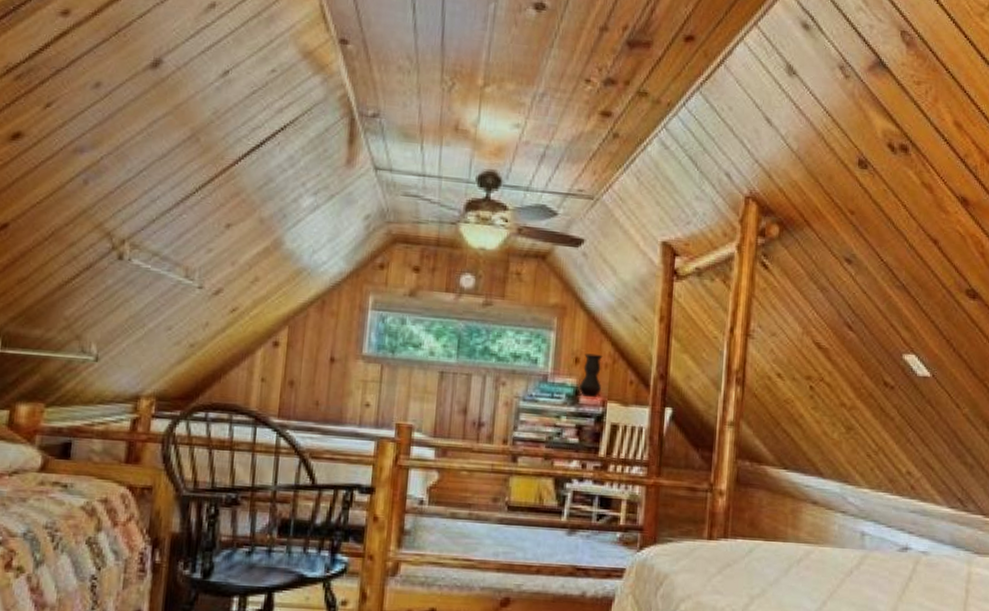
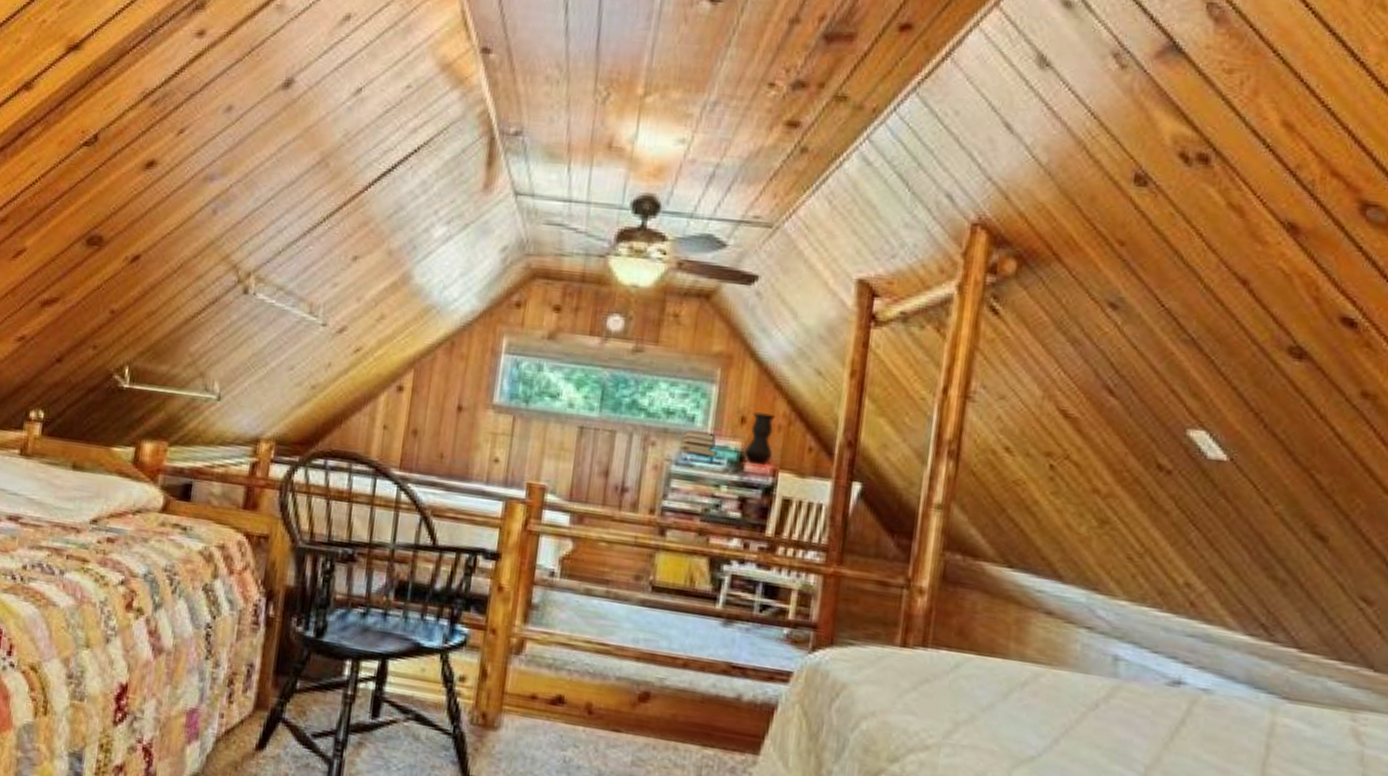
books: none [526,371,557,393] -> present [679,430,717,458]

